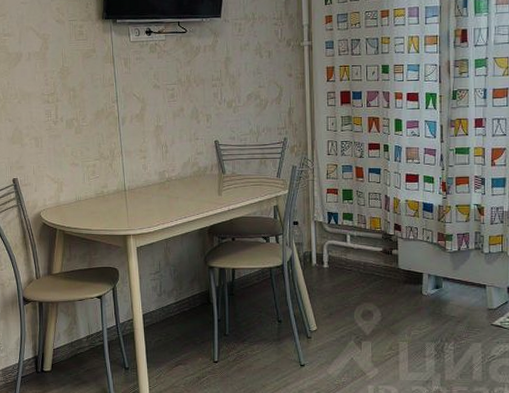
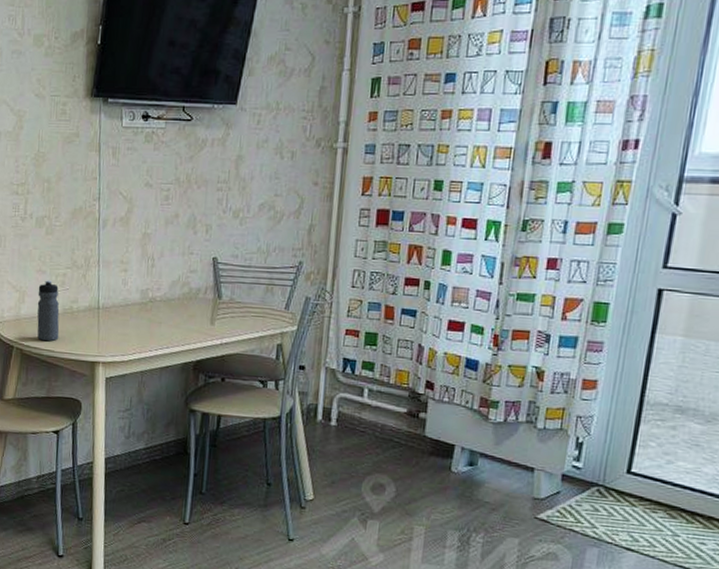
water bottle: none [73,171,95,222] -> present [37,280,60,342]

